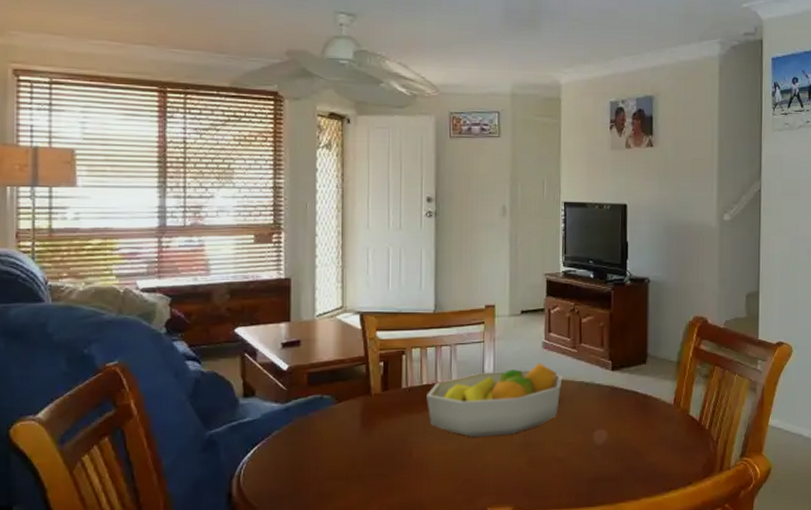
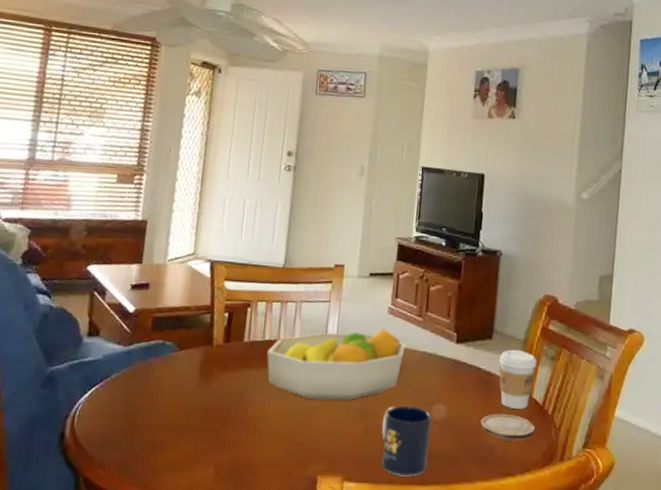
mug: none [545,434,594,501] -> present [381,405,432,477]
wood slice: none [641,433,694,458] -> present [480,414,535,442]
coffee cup: none [655,371,691,427] -> present [499,349,537,409]

